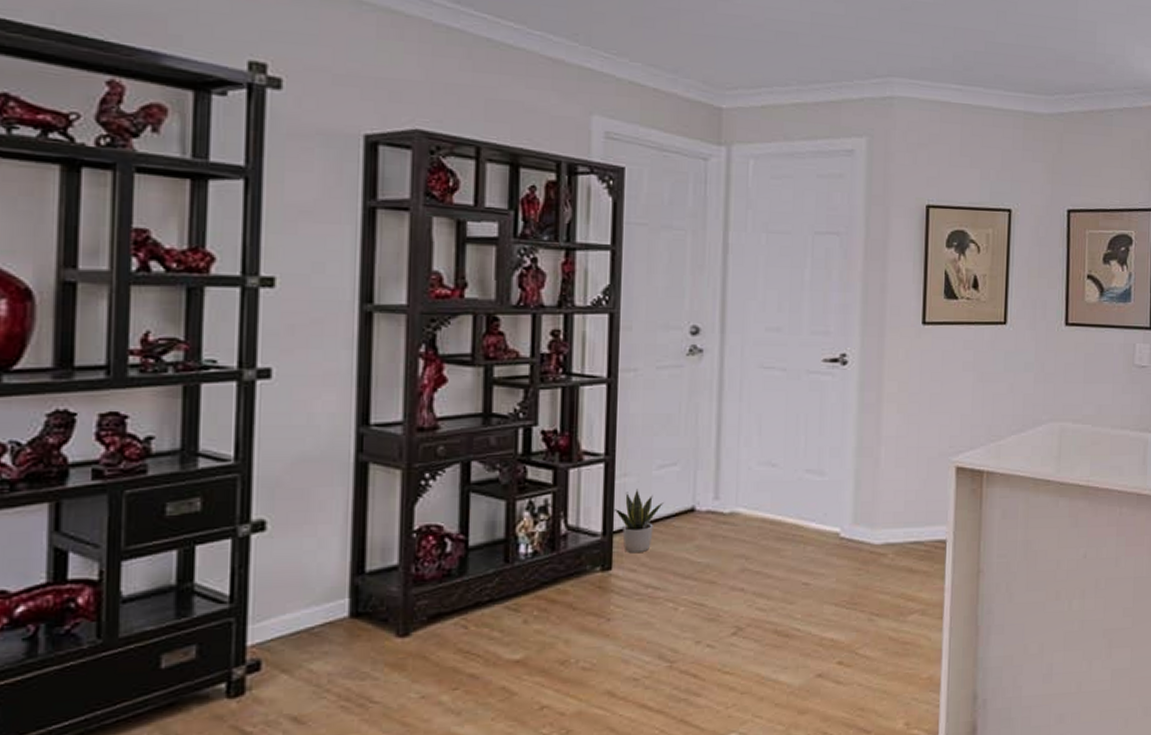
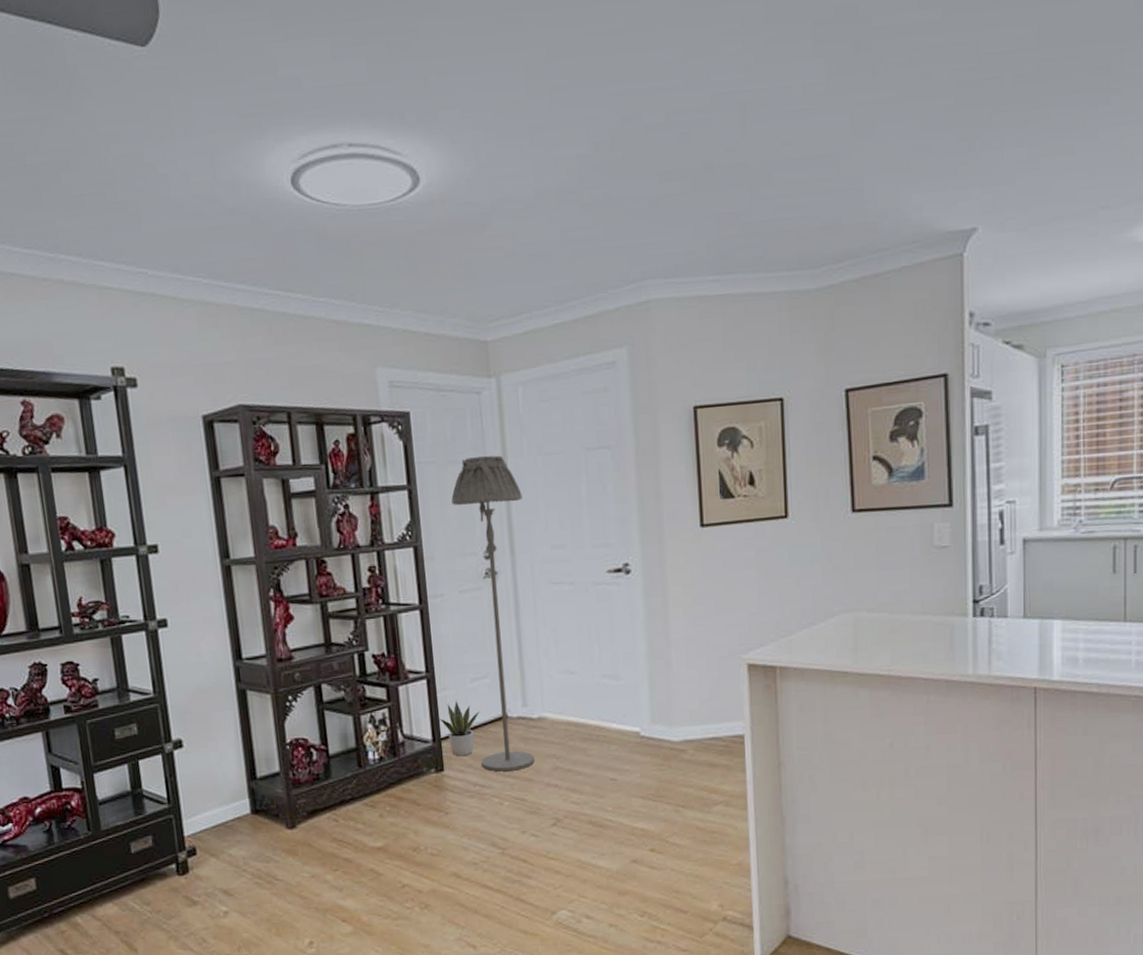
floor lamp: none [658,225,741,572] -> present [451,455,535,772]

